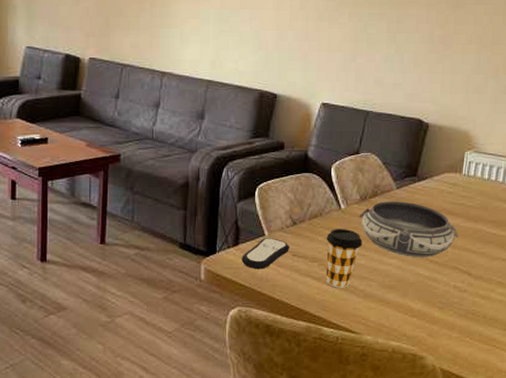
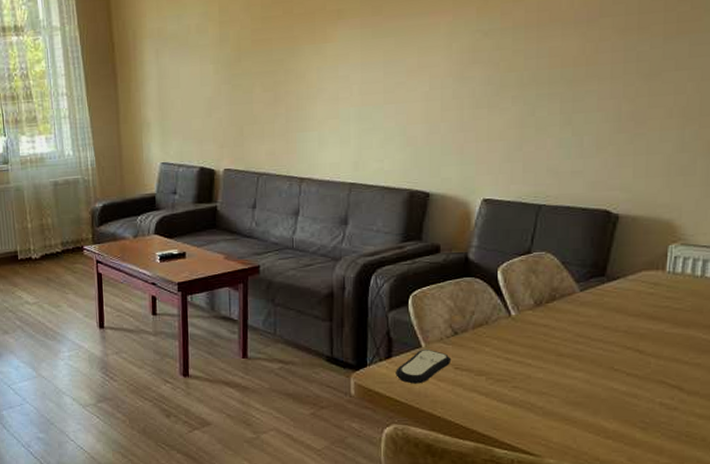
coffee cup: present [325,229,362,288] -> none [494,338,539,405]
bowl: present [359,201,459,257] -> none [533,305,664,369]

